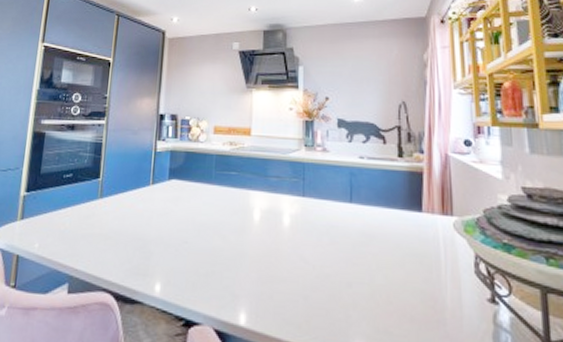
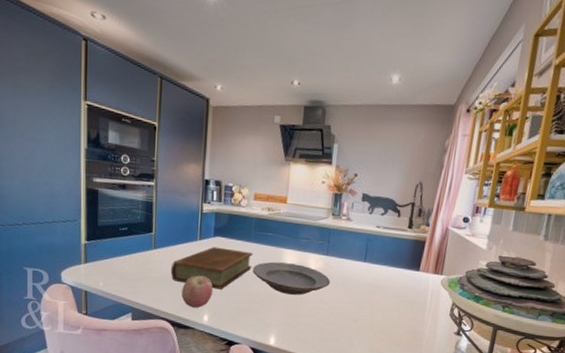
book: none [117,192,215,247] -> present [170,247,253,290]
apple: none [129,230,168,274] -> present [181,276,213,308]
plate: none [213,208,312,251] -> present [252,261,331,295]

